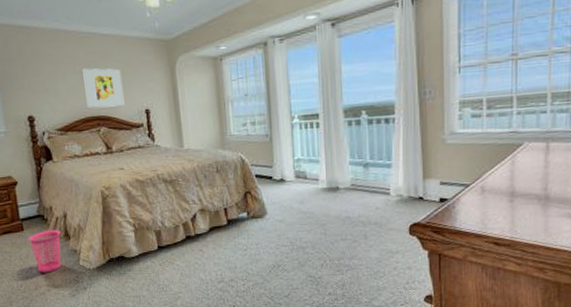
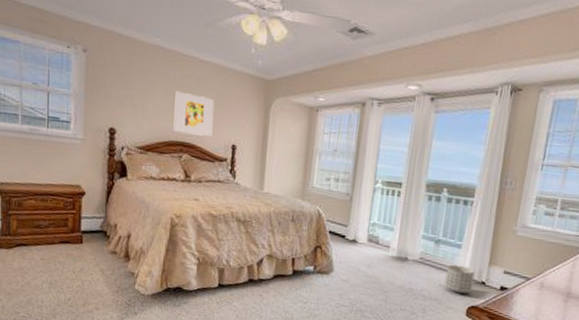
waste basket: present [28,230,62,273] -> none [86,247,121,291]
planter: none [381,184,411,214] -> present [444,264,475,294]

